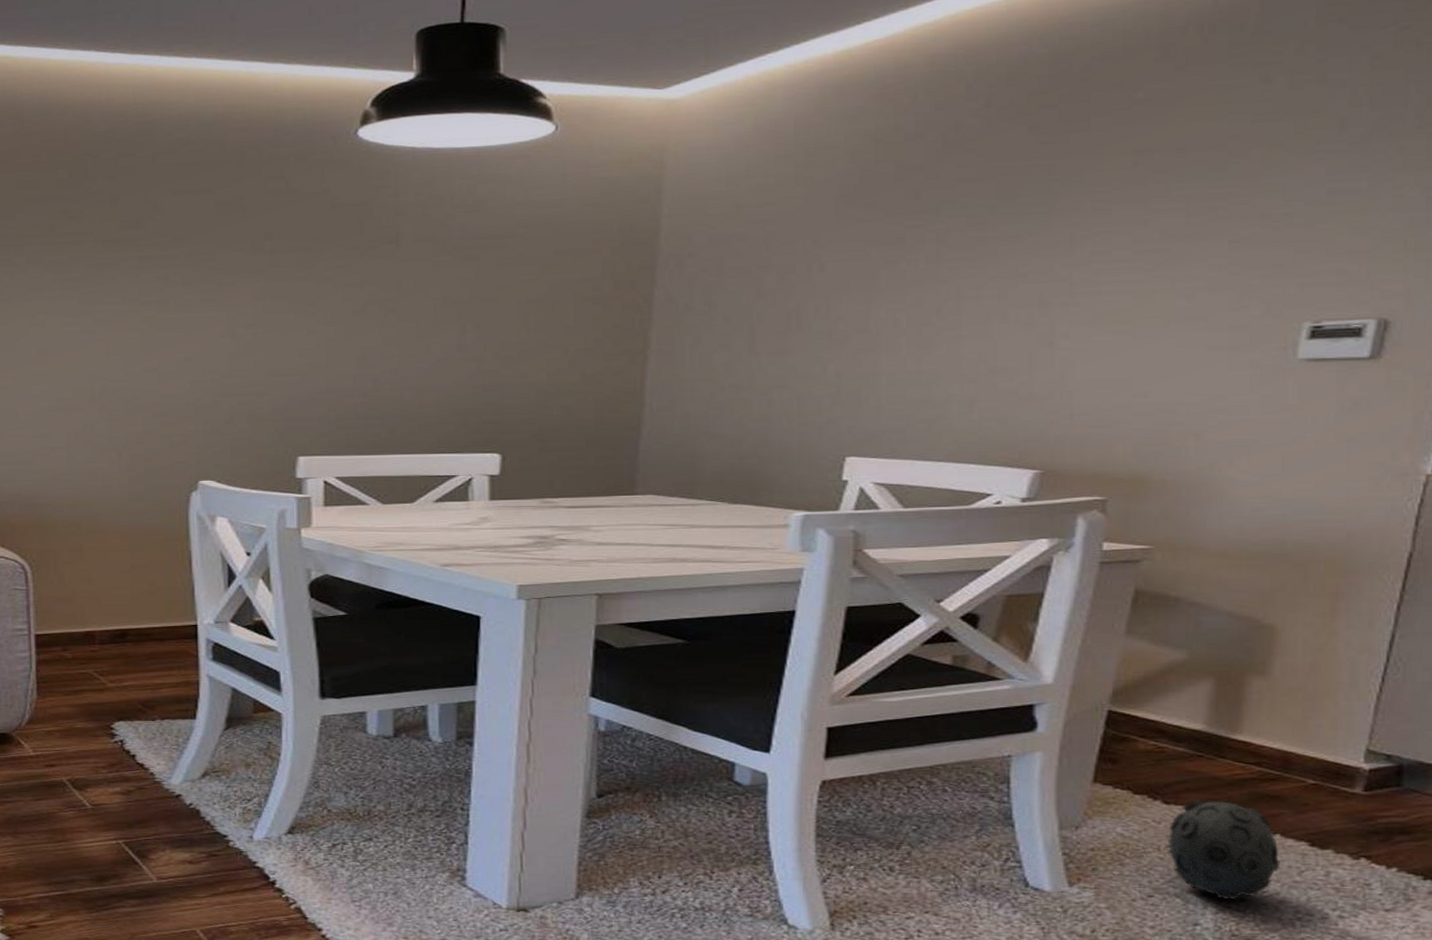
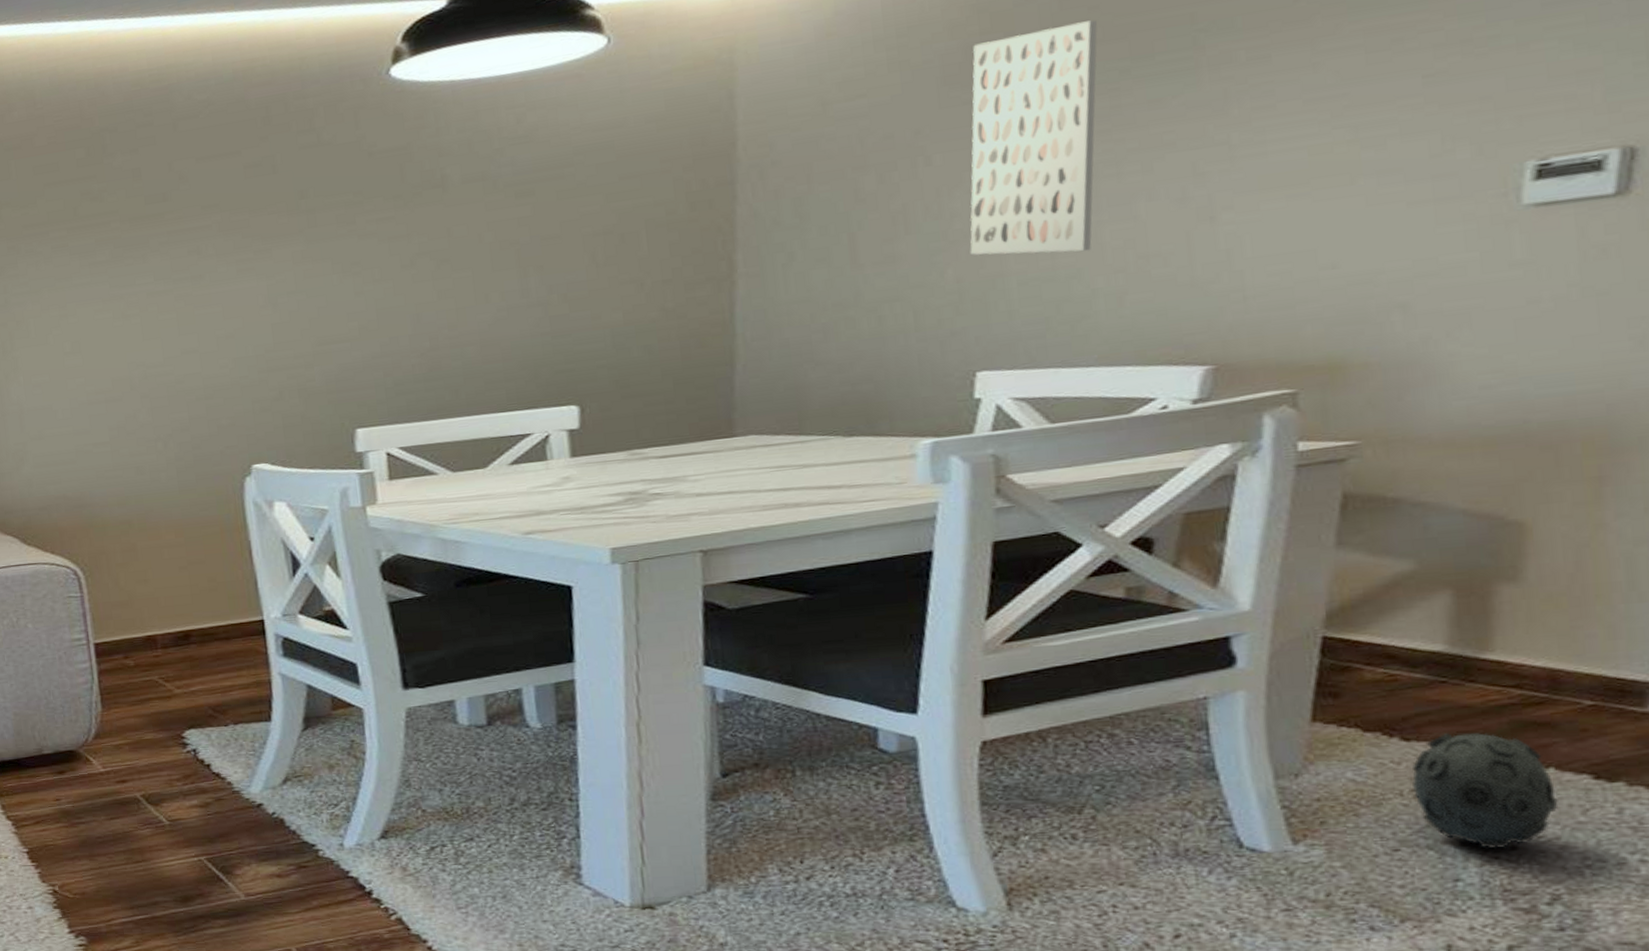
wall art: none [850,161,972,361] -> present [970,19,1098,255]

